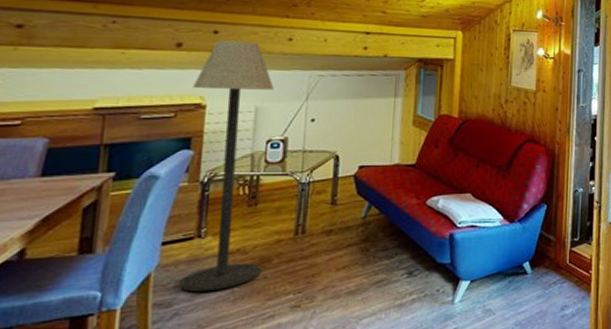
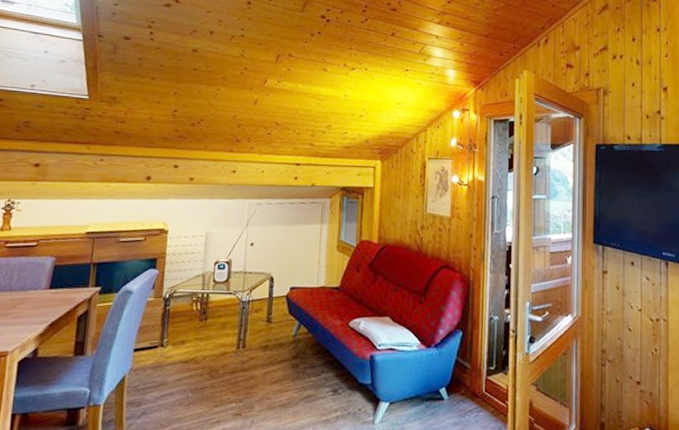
floor lamp: present [179,40,274,291] -> none [147,173,221,394]

